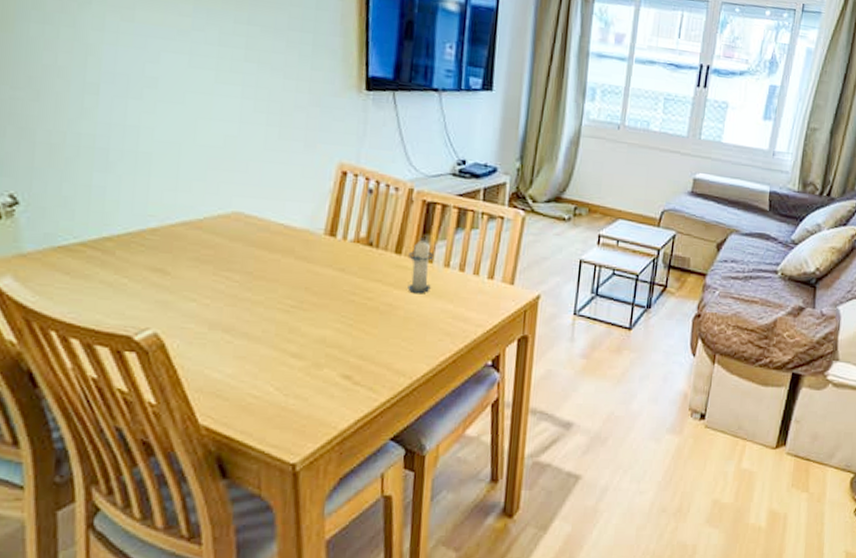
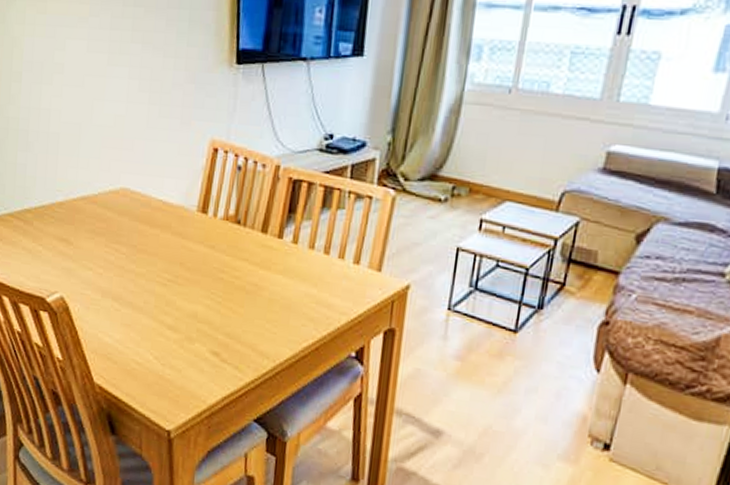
candle: present [408,238,434,294] -> none [273,217,299,276]

